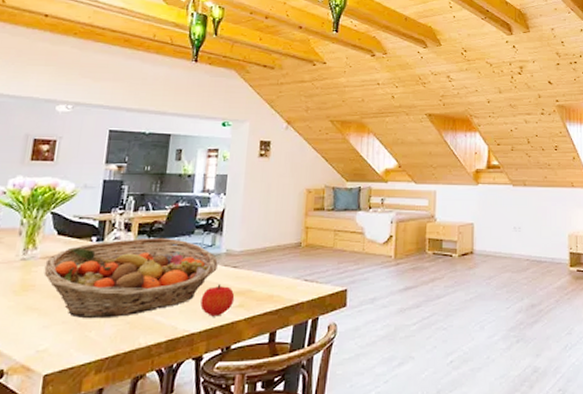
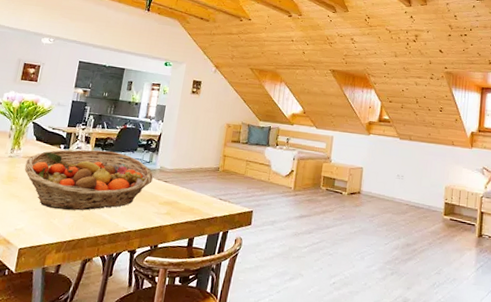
fruit: present [200,284,235,317] -> none [137,193,164,220]

